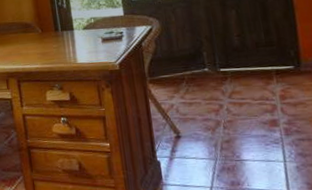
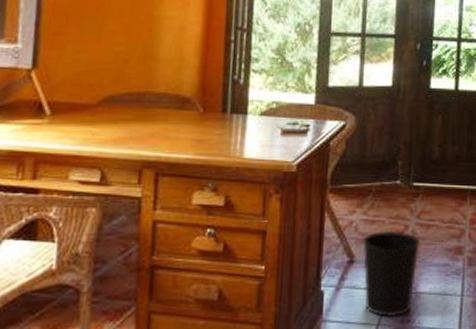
wastebasket: none [184,109,238,181] -> present [363,230,421,318]

